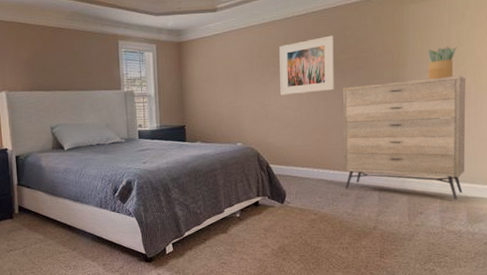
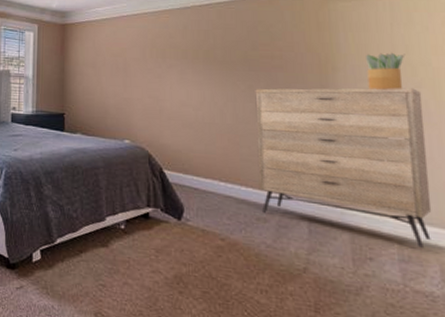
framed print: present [279,35,334,96] -> none [177,29,245,91]

